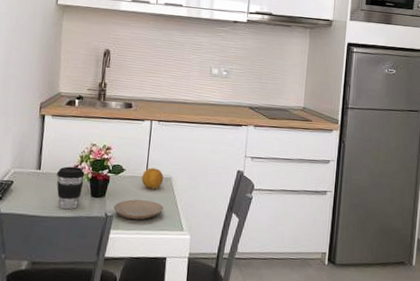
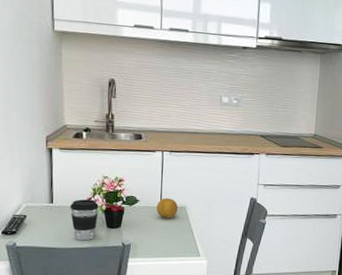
plate: present [113,199,163,220] -> none [130,229,179,248]

